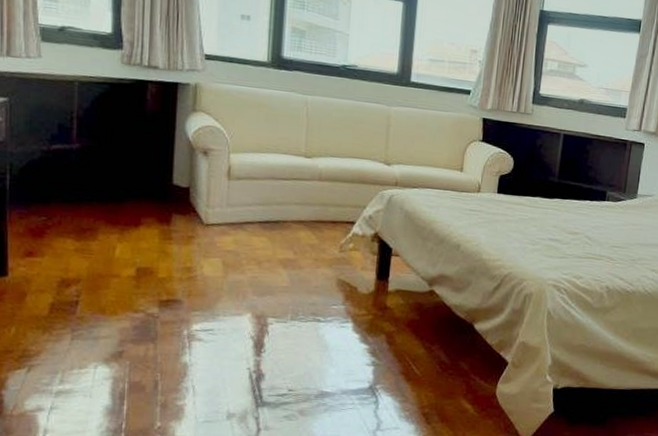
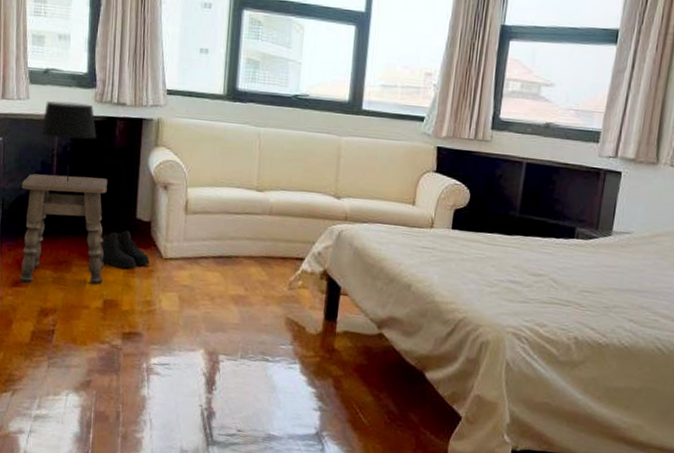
side table: none [33,137,139,253] -> present [19,173,108,285]
table lamp: none [57,60,125,147] -> present [41,100,97,182]
boots: none [131,197,189,236] -> present [100,230,150,269]

